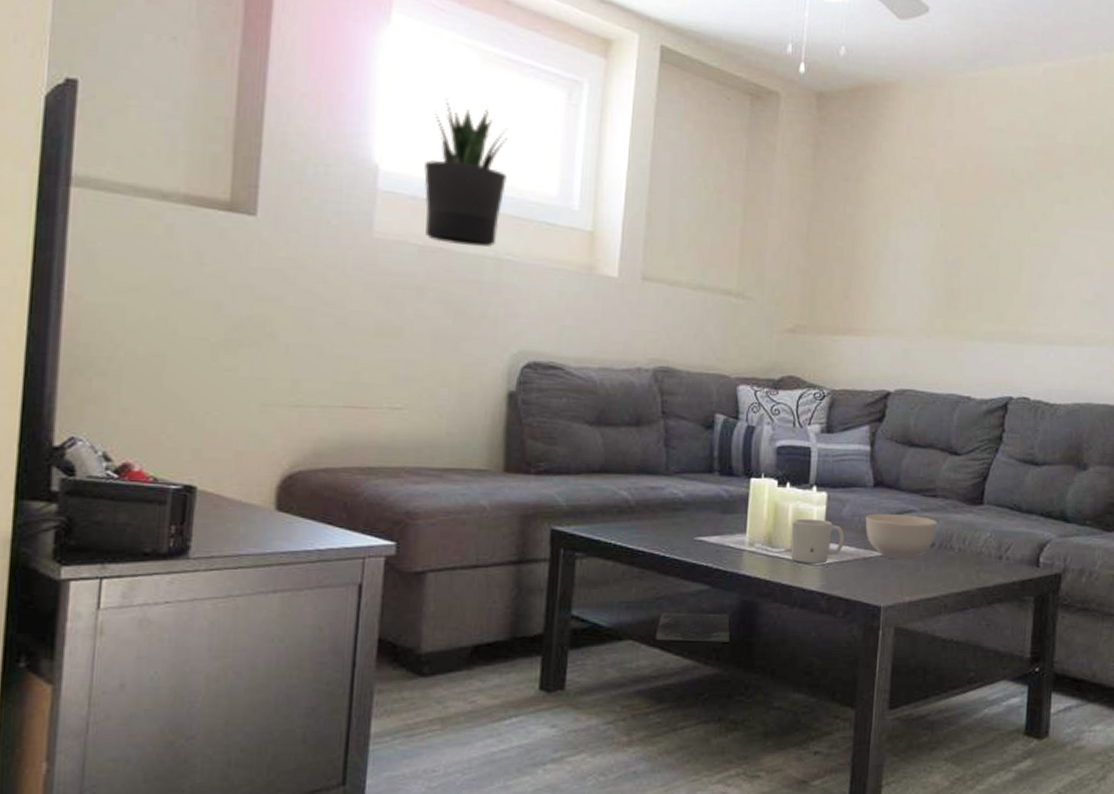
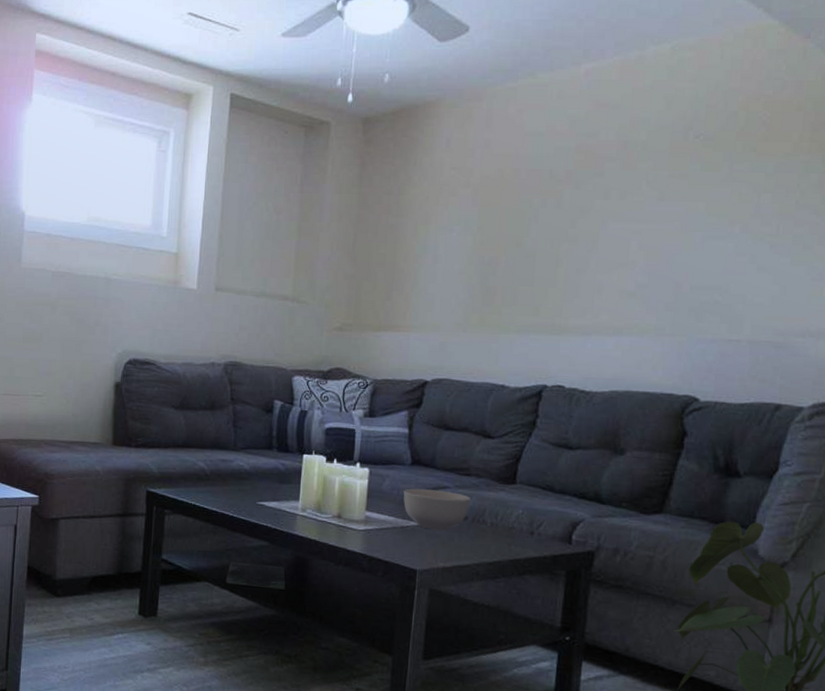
planter: present [423,99,508,248] -> none [55,156,114,271]
mug: present [790,518,844,565] -> none [336,490,384,530]

